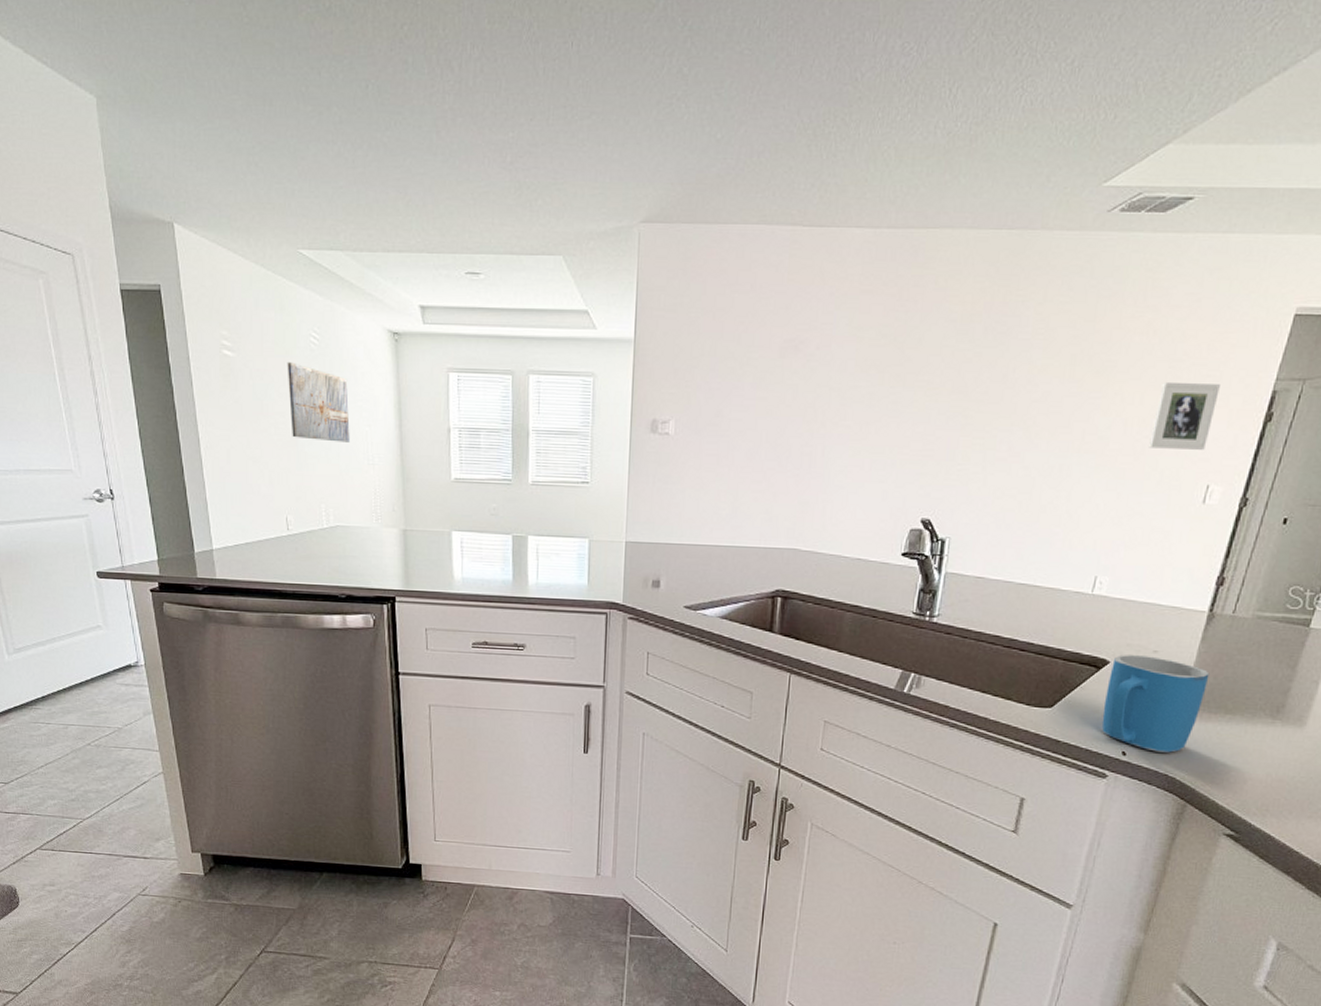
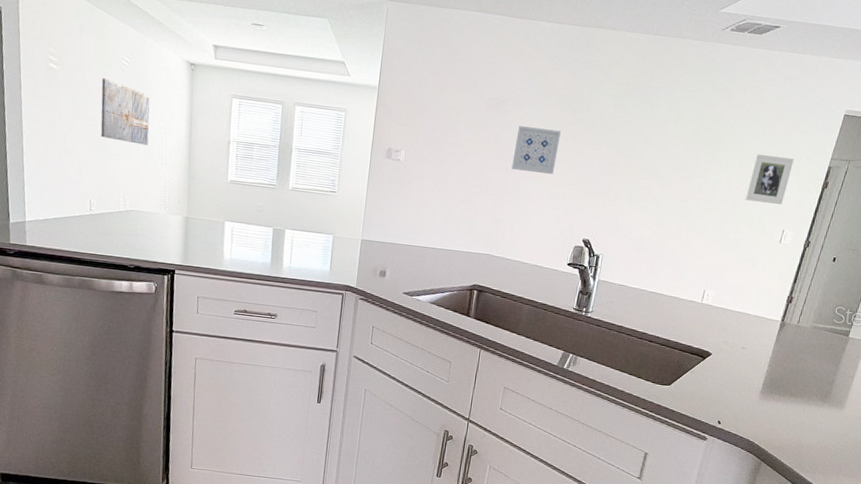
wall art: none [817,374,883,436] -> present [510,126,561,175]
mug: present [1102,655,1210,753] -> none [705,349,781,424]

